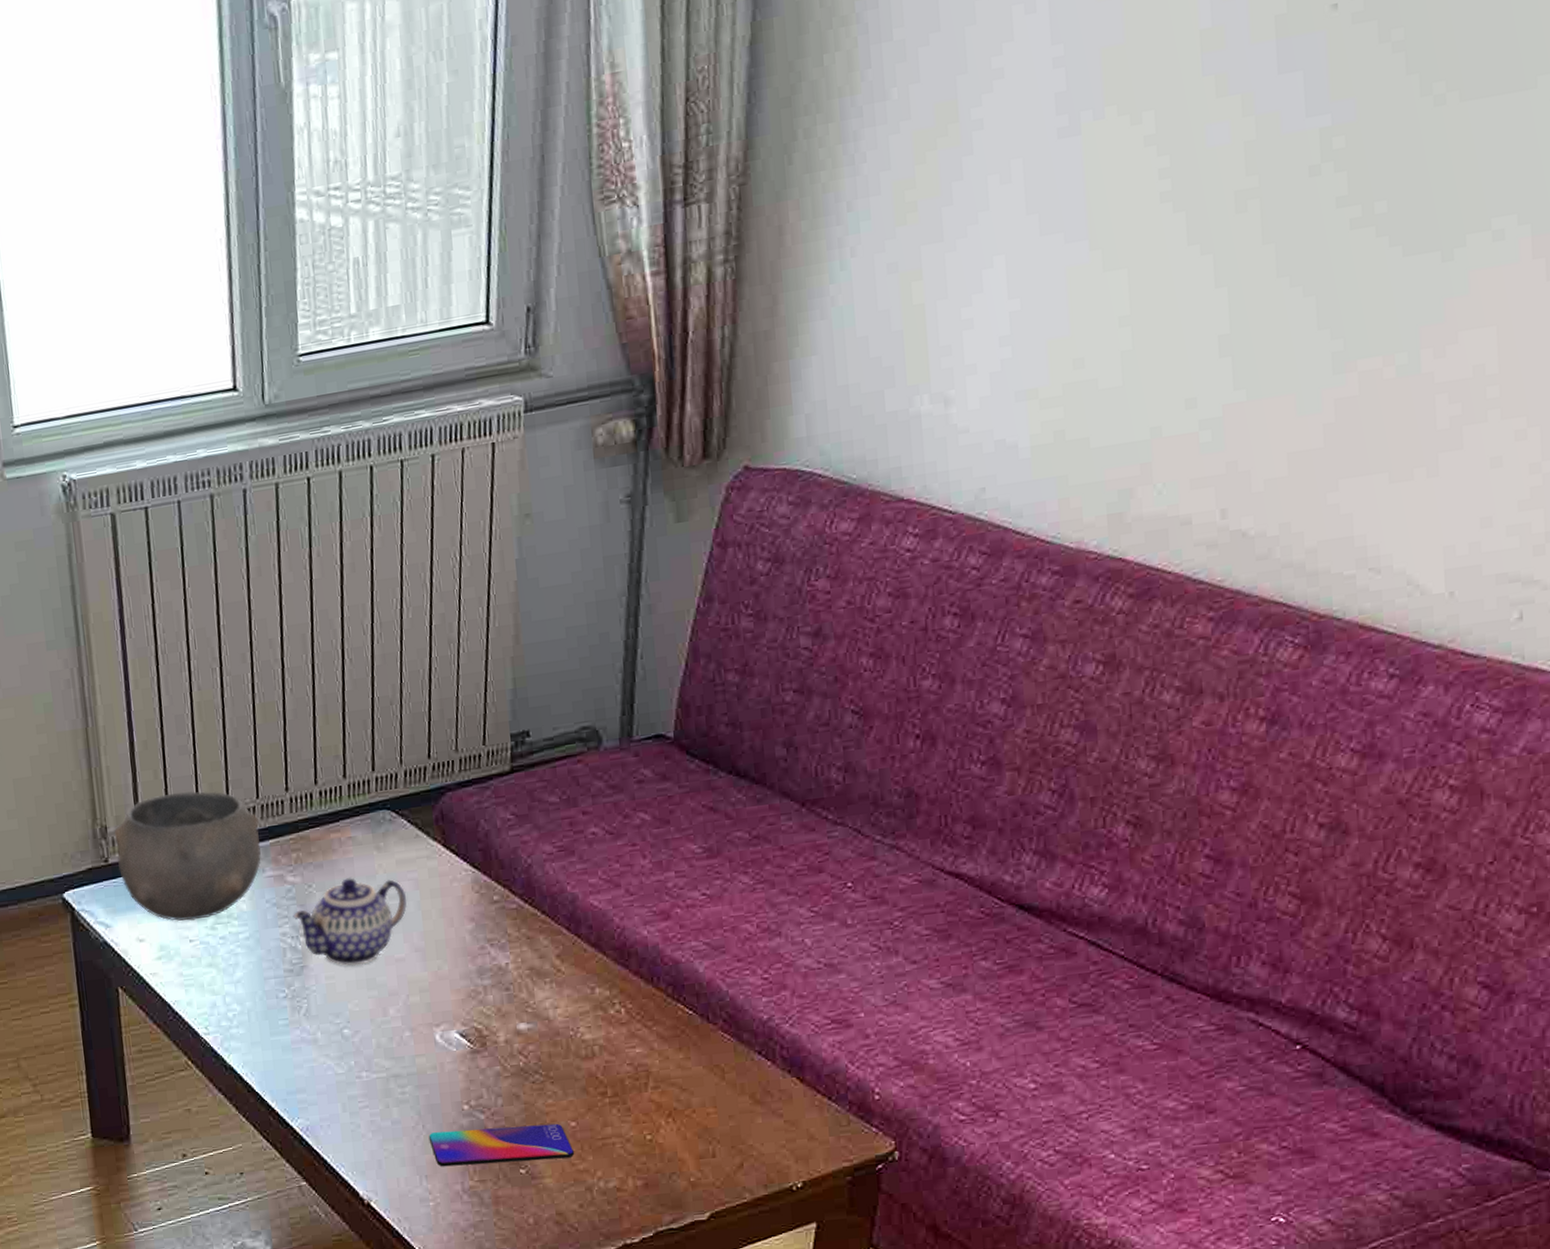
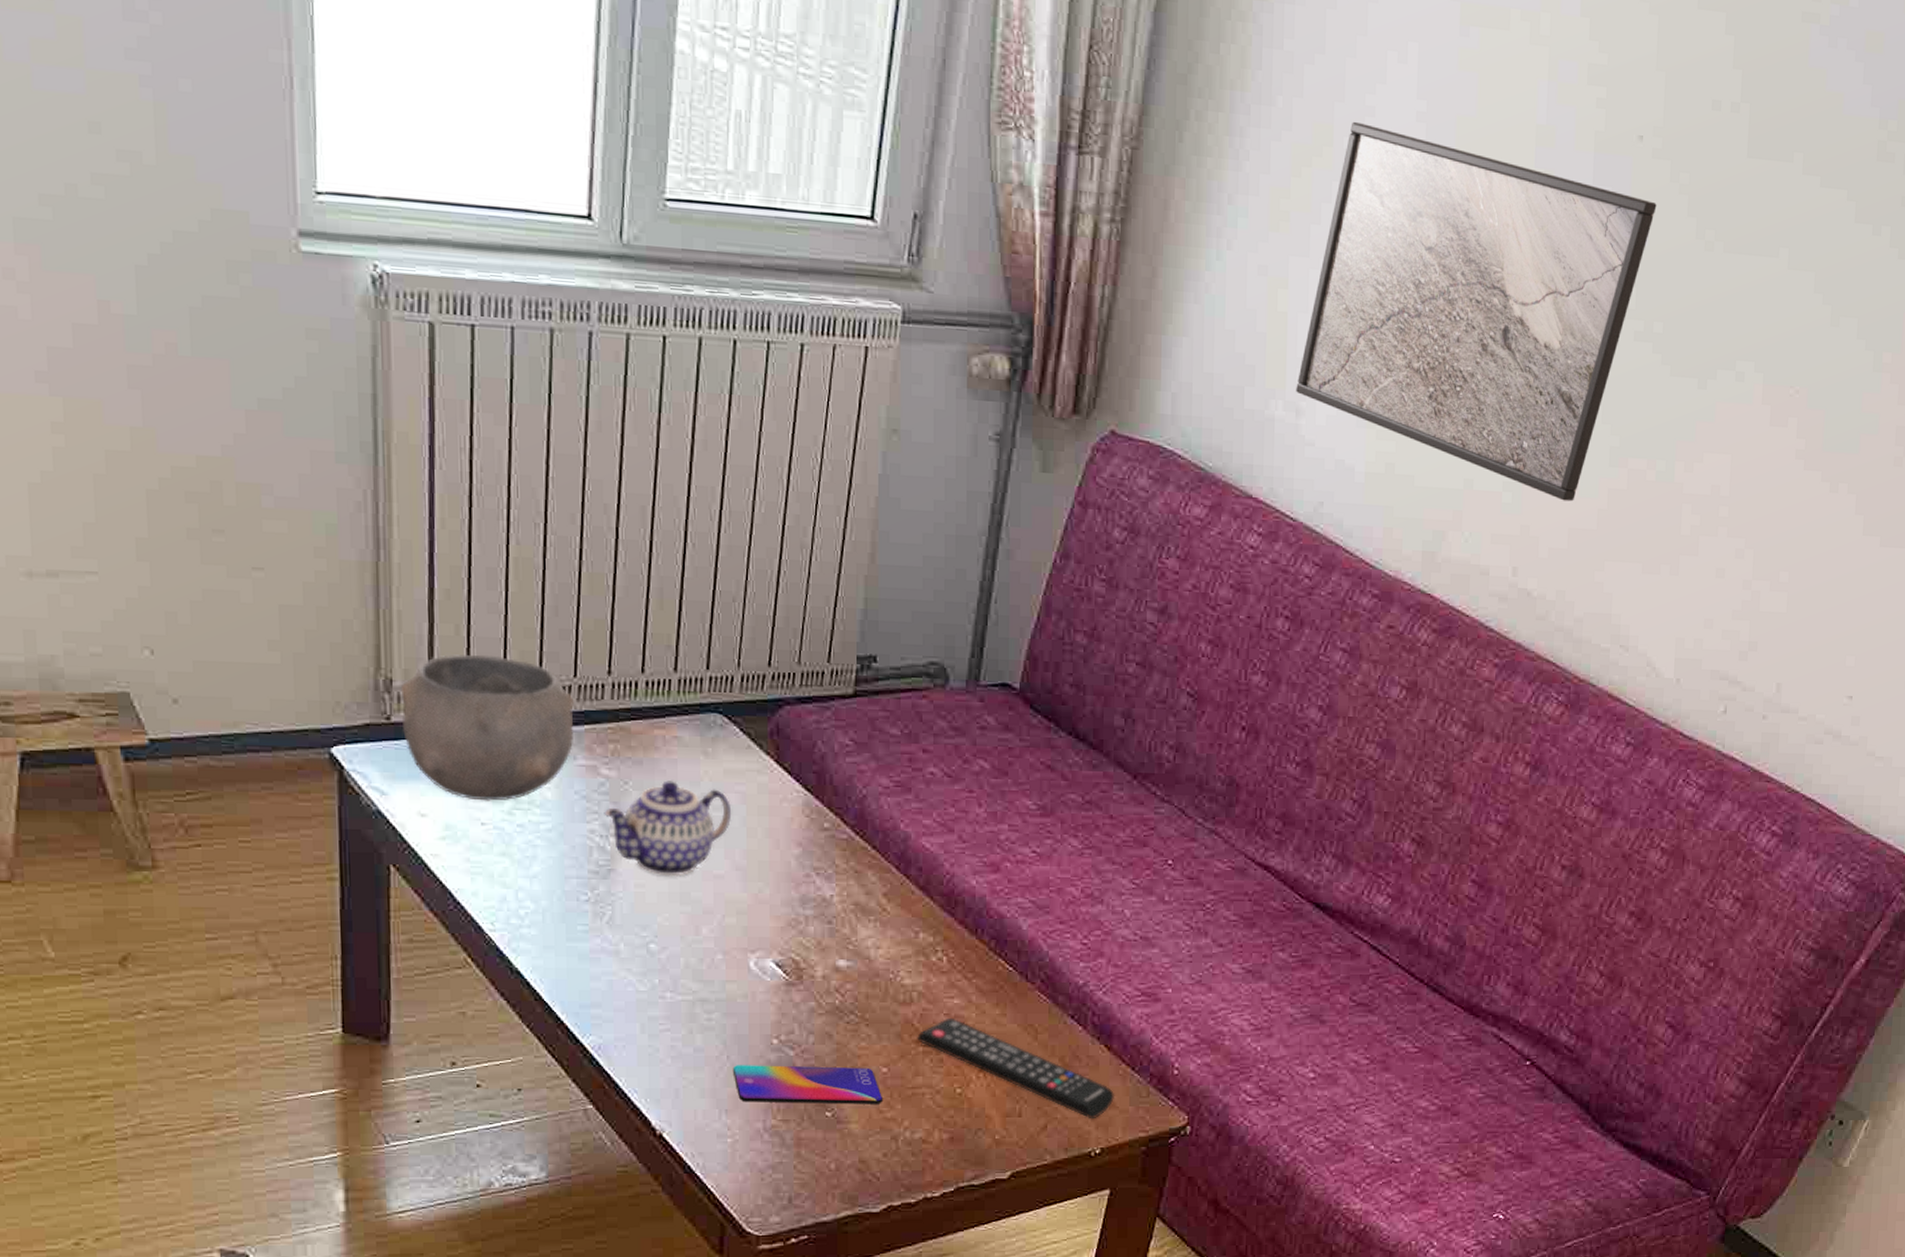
remote control: none [602,1066,813,1154] -> present [917,1017,1115,1119]
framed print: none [942,71,1364,425] -> present [1296,121,1657,502]

